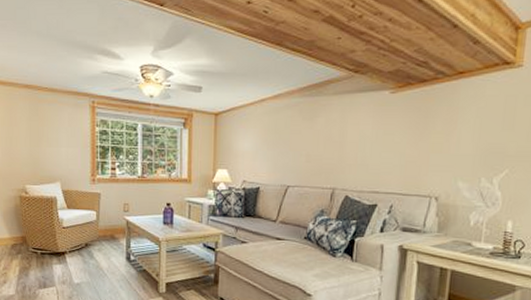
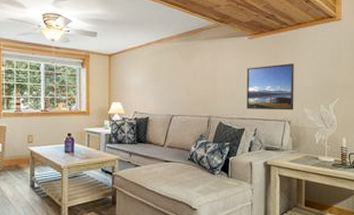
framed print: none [381,124,450,184] -> present [246,63,294,110]

